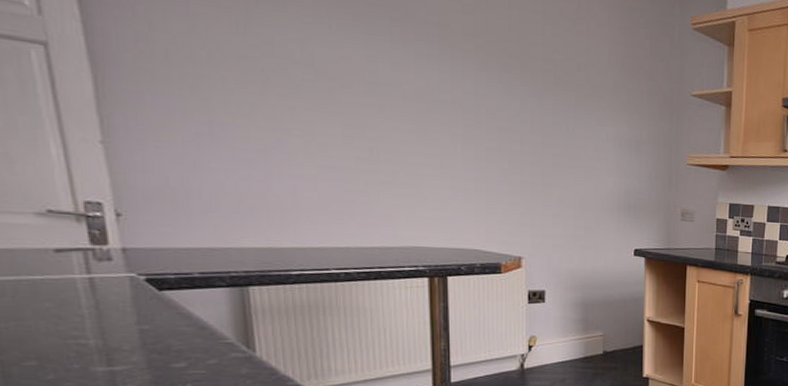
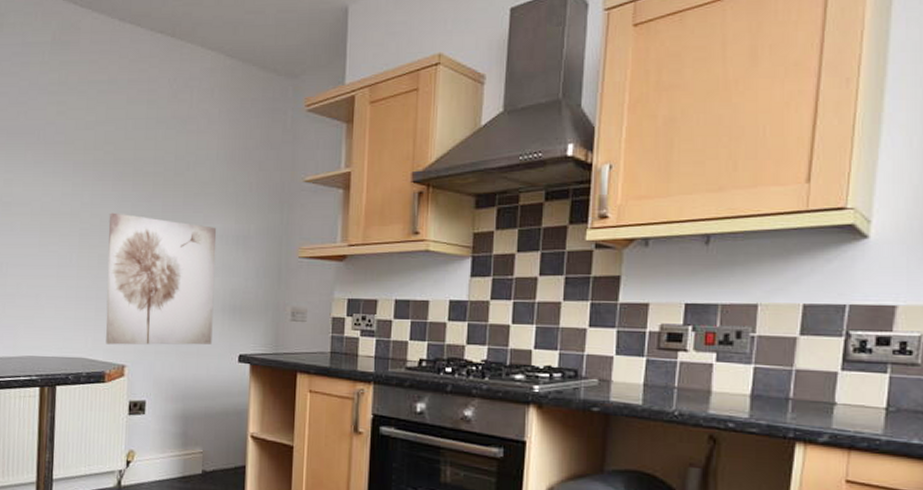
wall art: none [496,105,610,240] -> present [106,212,217,345]

